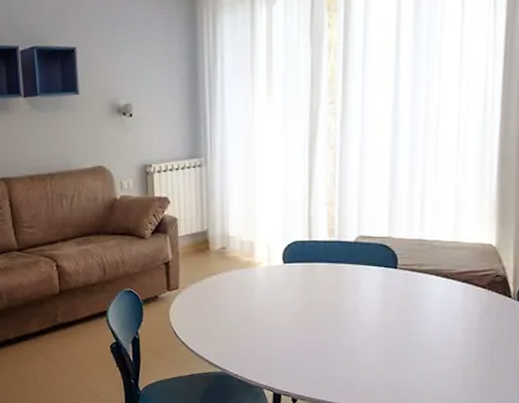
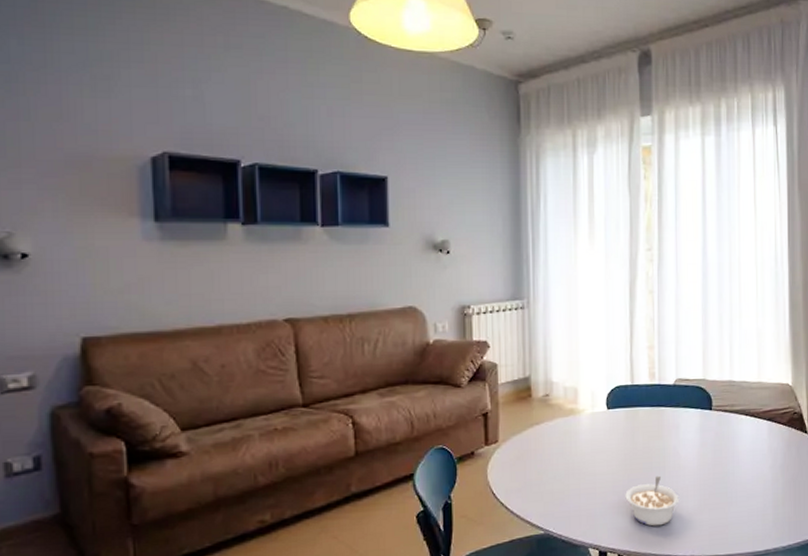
legume: none [300,329,358,376] -> present [625,475,680,526]

